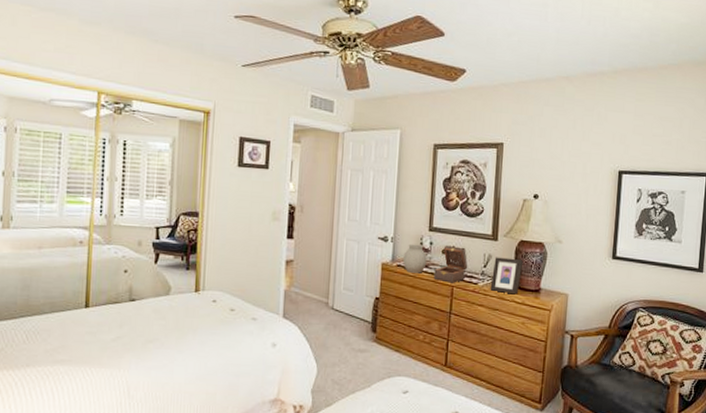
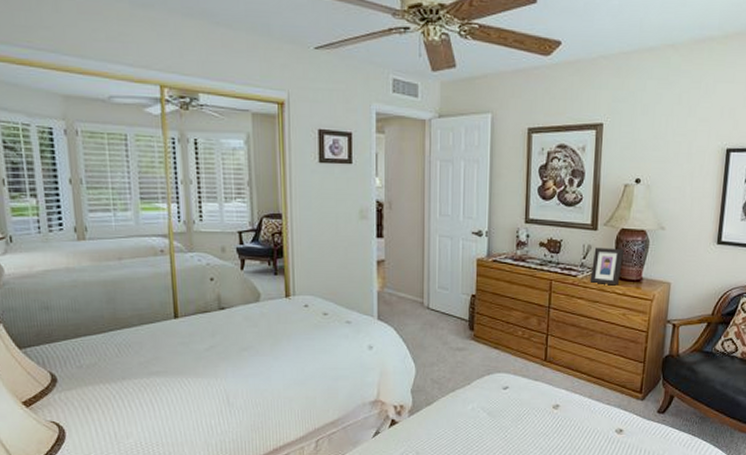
vase: present [403,243,427,274] -> none [499,237,524,269]
jewelry box: present [433,245,468,285] -> none [531,237,567,278]

